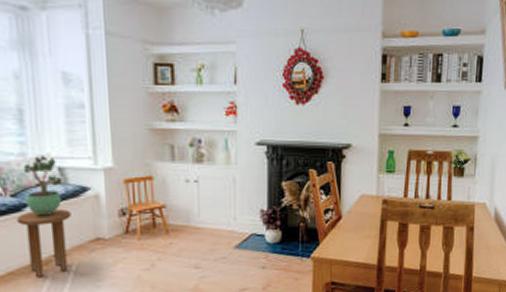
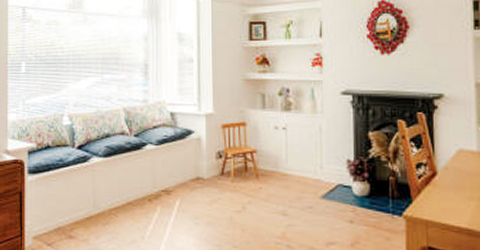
side table: present [16,208,71,278] -> none [137,149,178,210]
potted plant: present [23,156,63,216] -> none [145,103,173,154]

